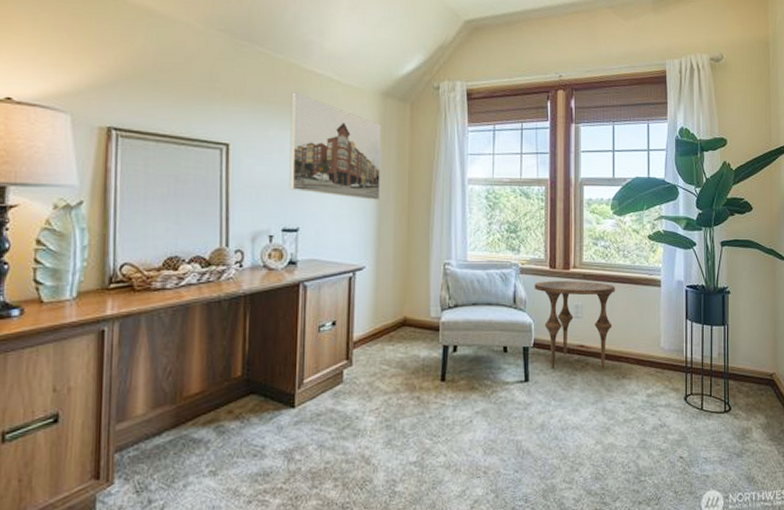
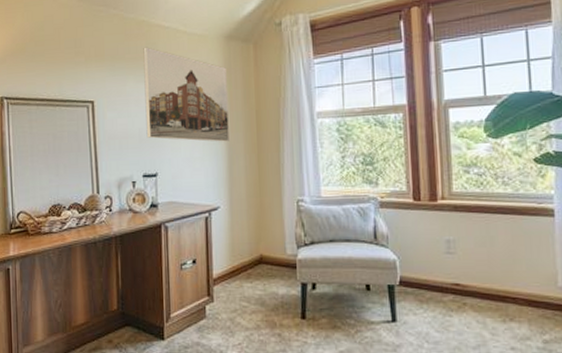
side table: present [534,281,616,369] -> none [396,213,496,310]

